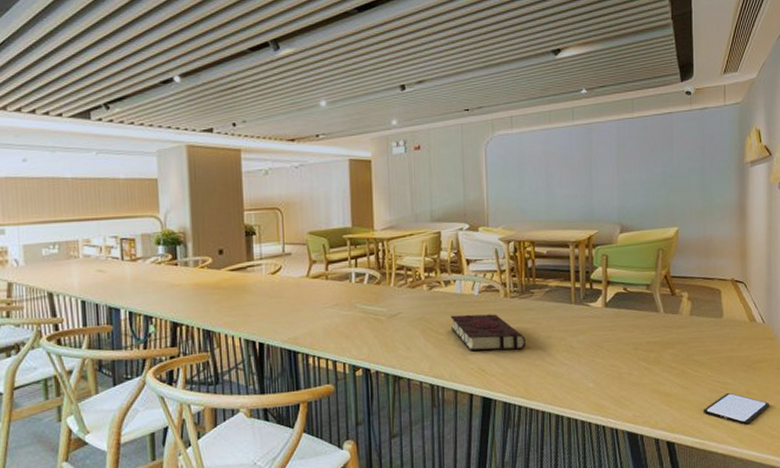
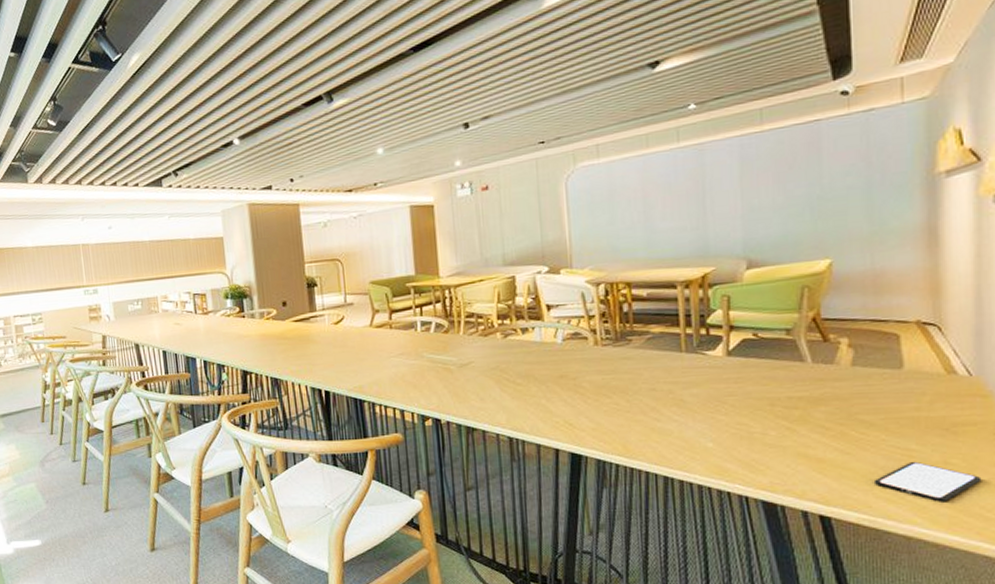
book: present [450,314,526,351] -> none [529,363,623,404]

